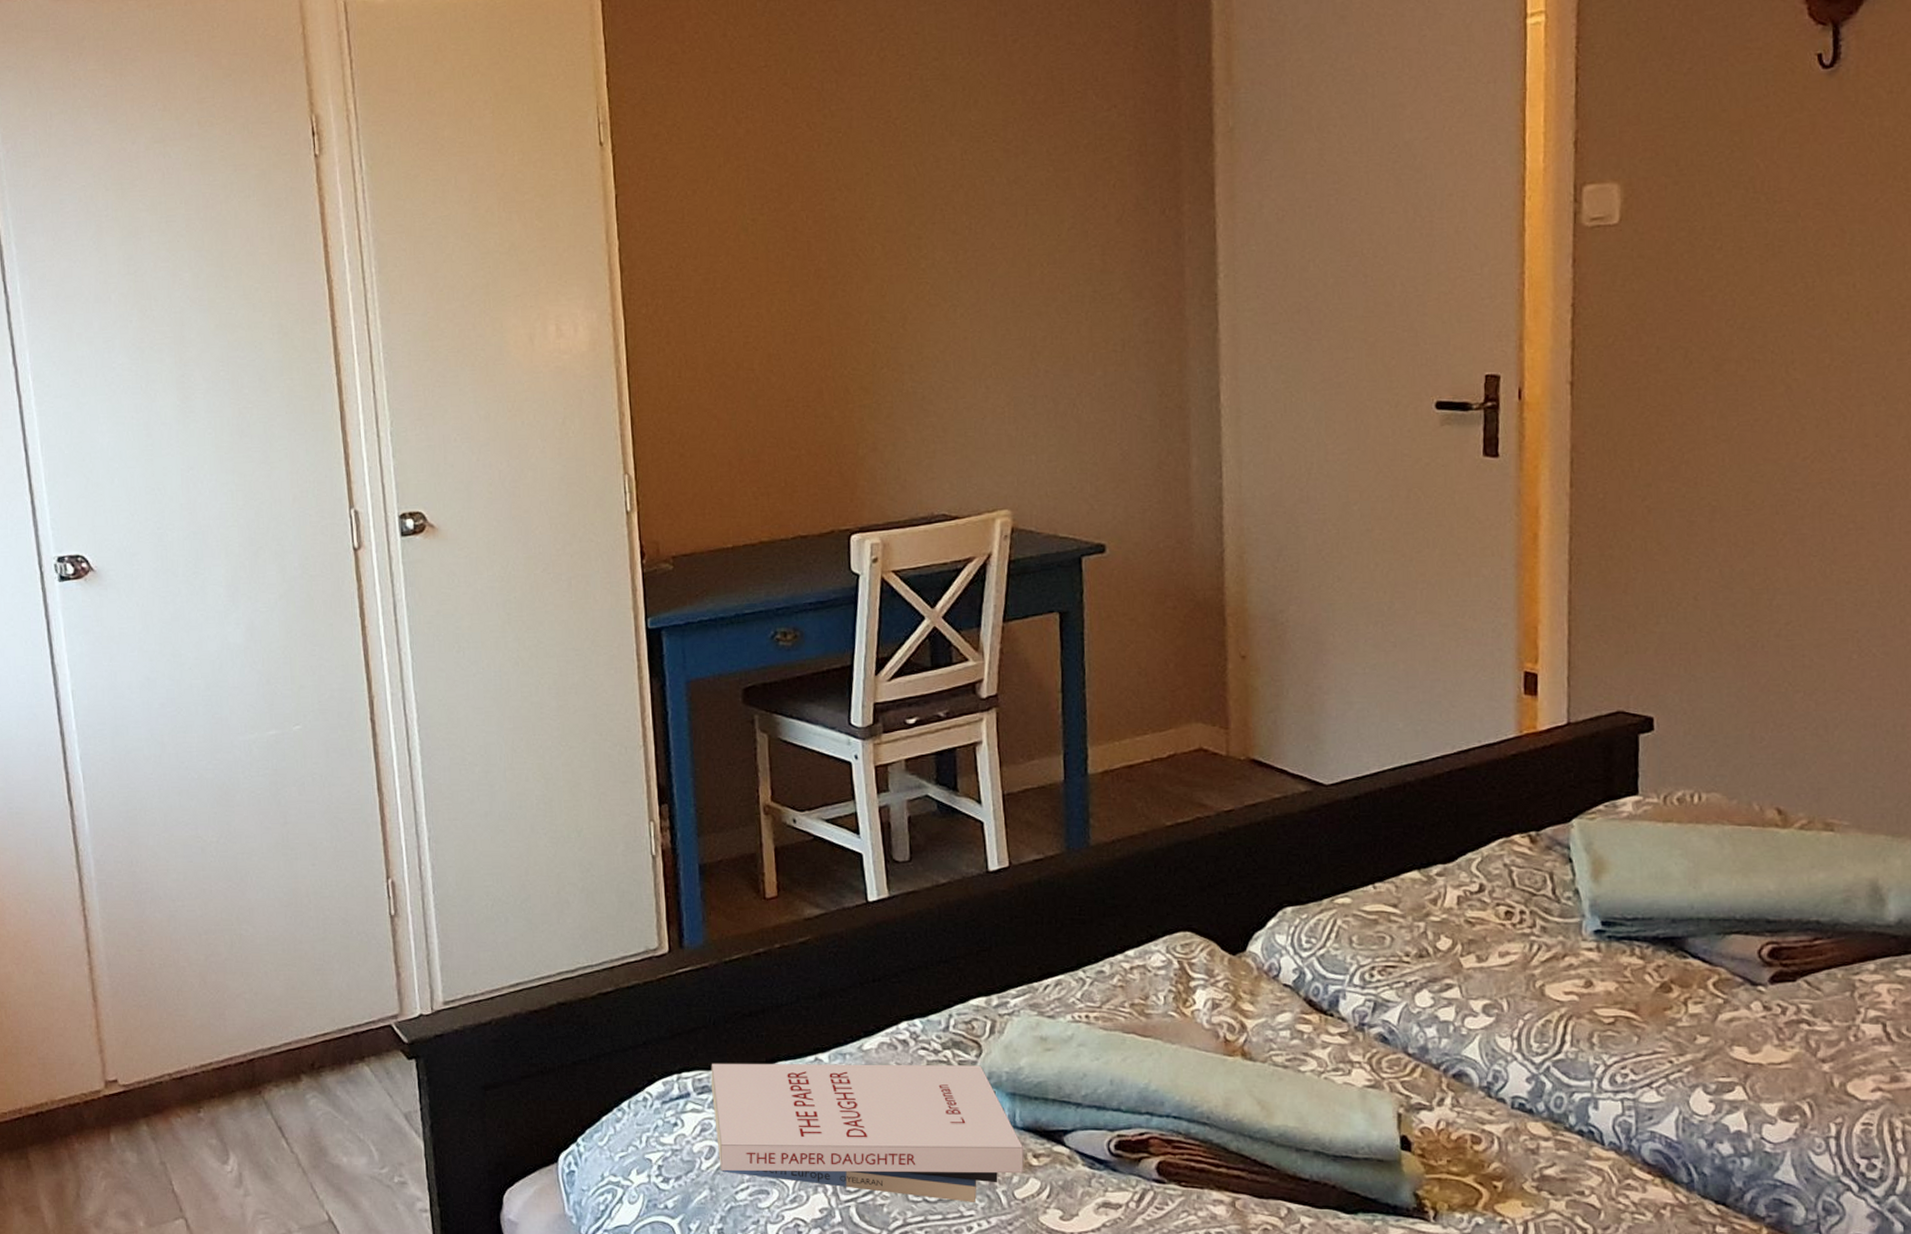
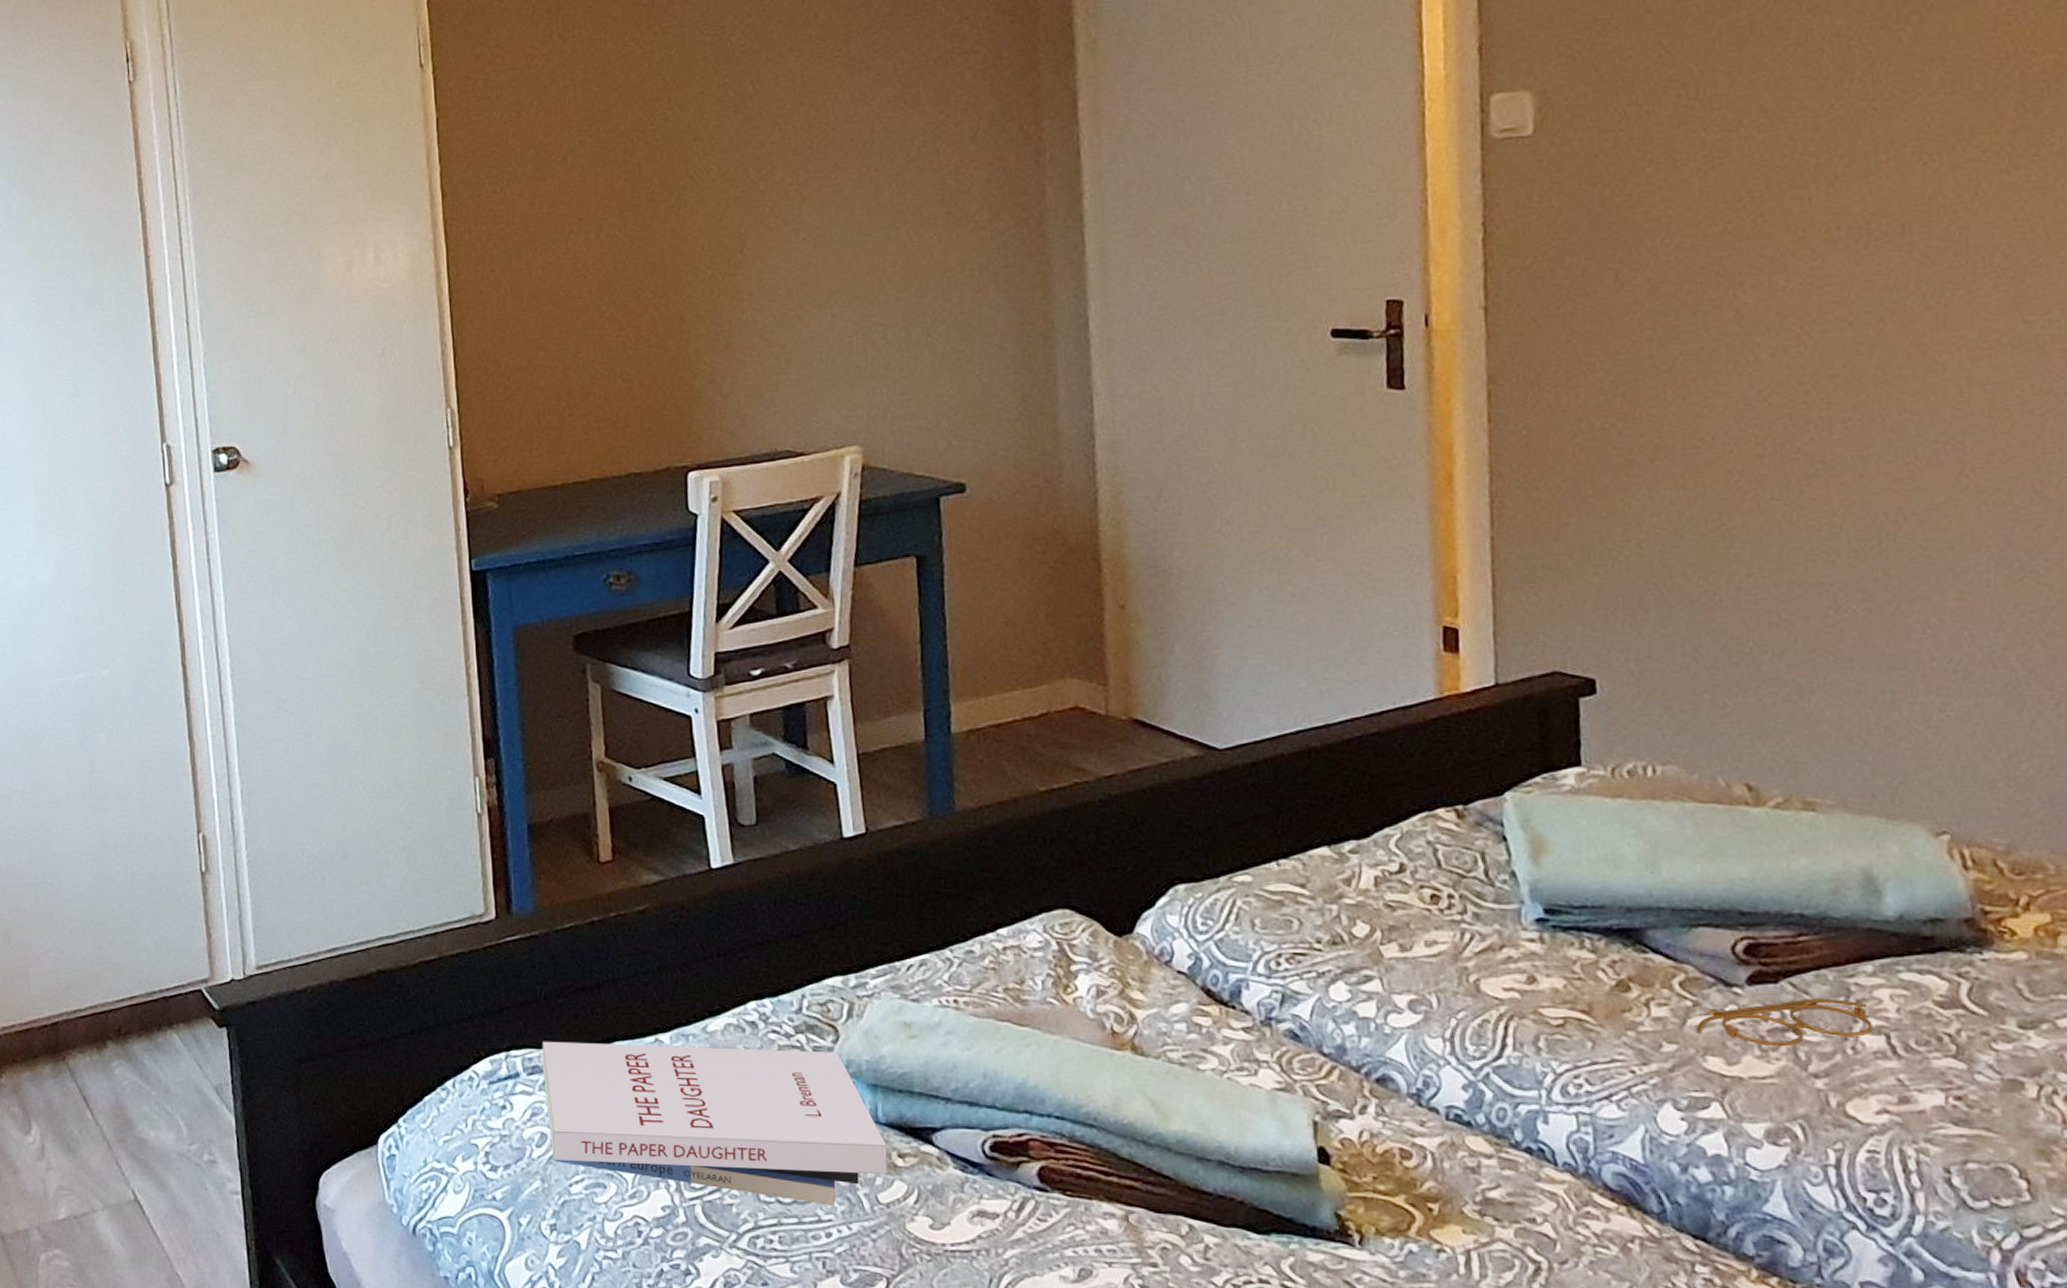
glasses: none [1725,994,1872,1037] -> present [1696,998,1873,1047]

